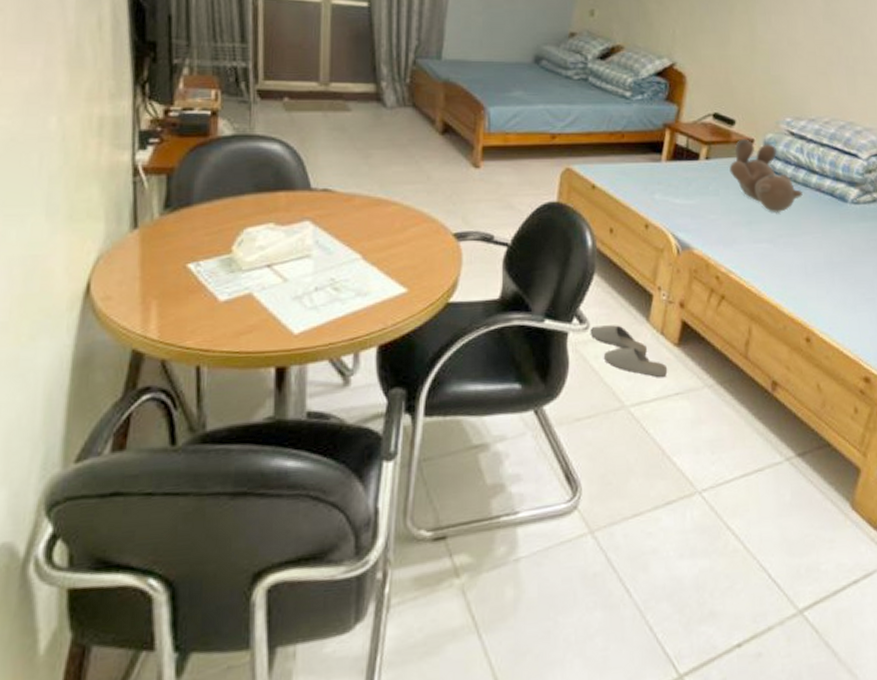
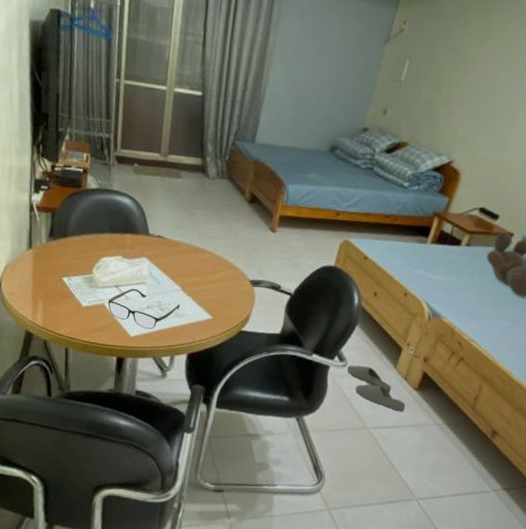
eyeglasses: none [257,266,362,321] -> present [108,288,180,330]

